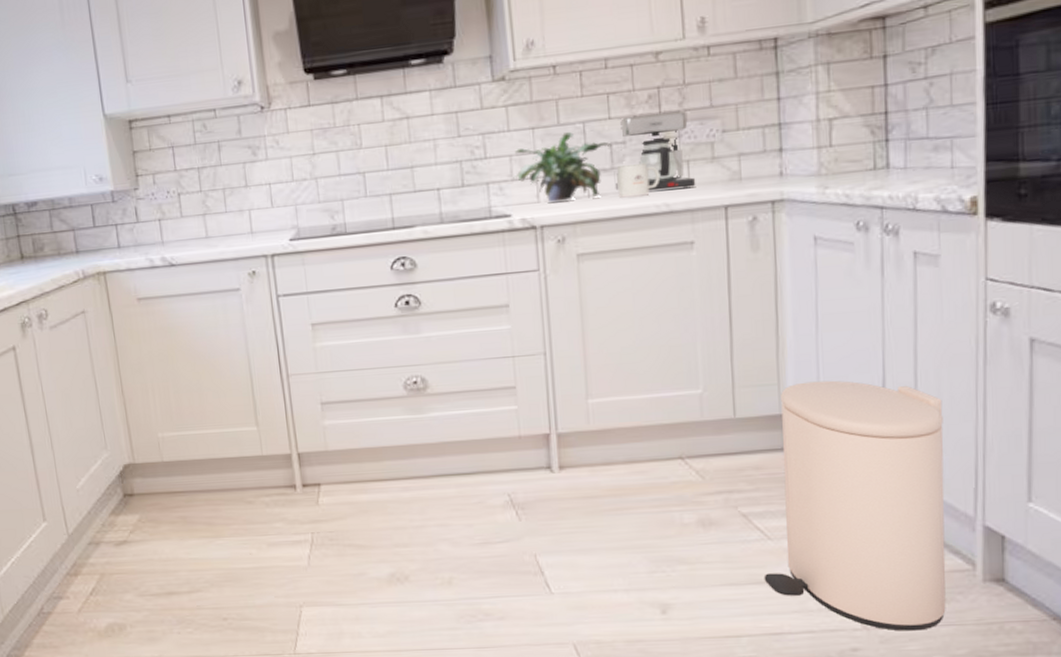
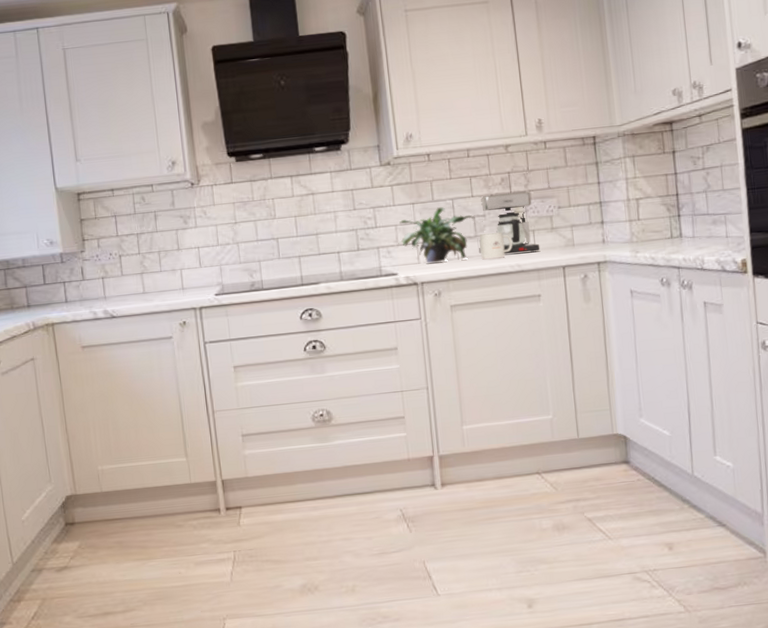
pedal bin: present [764,380,946,631] -> none [607,405,747,612]

